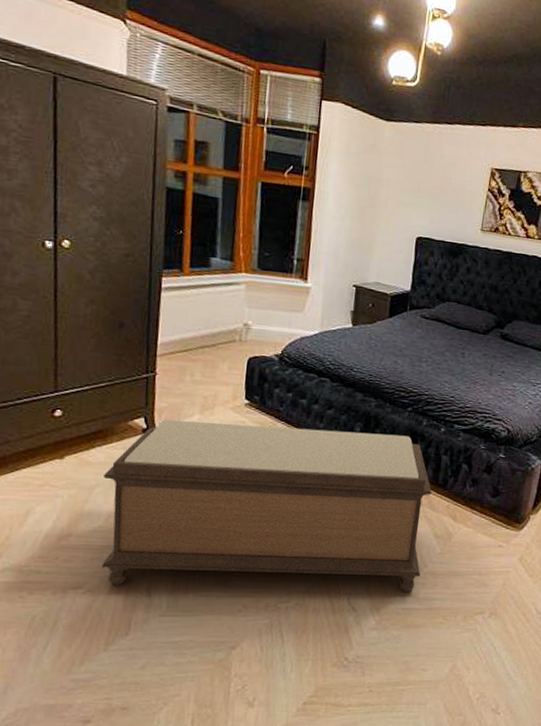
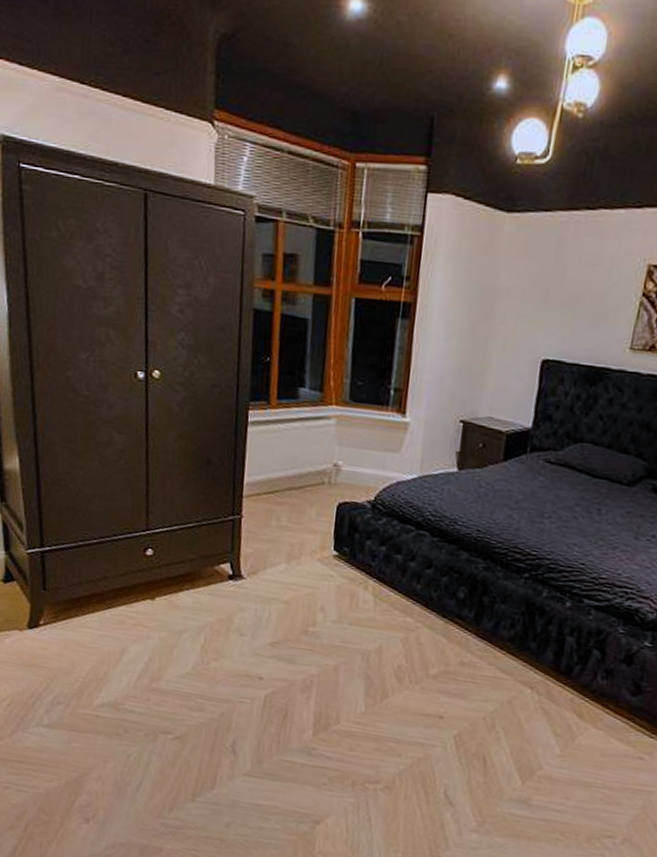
bench: present [101,419,432,592] -> none [189,566,551,796]

